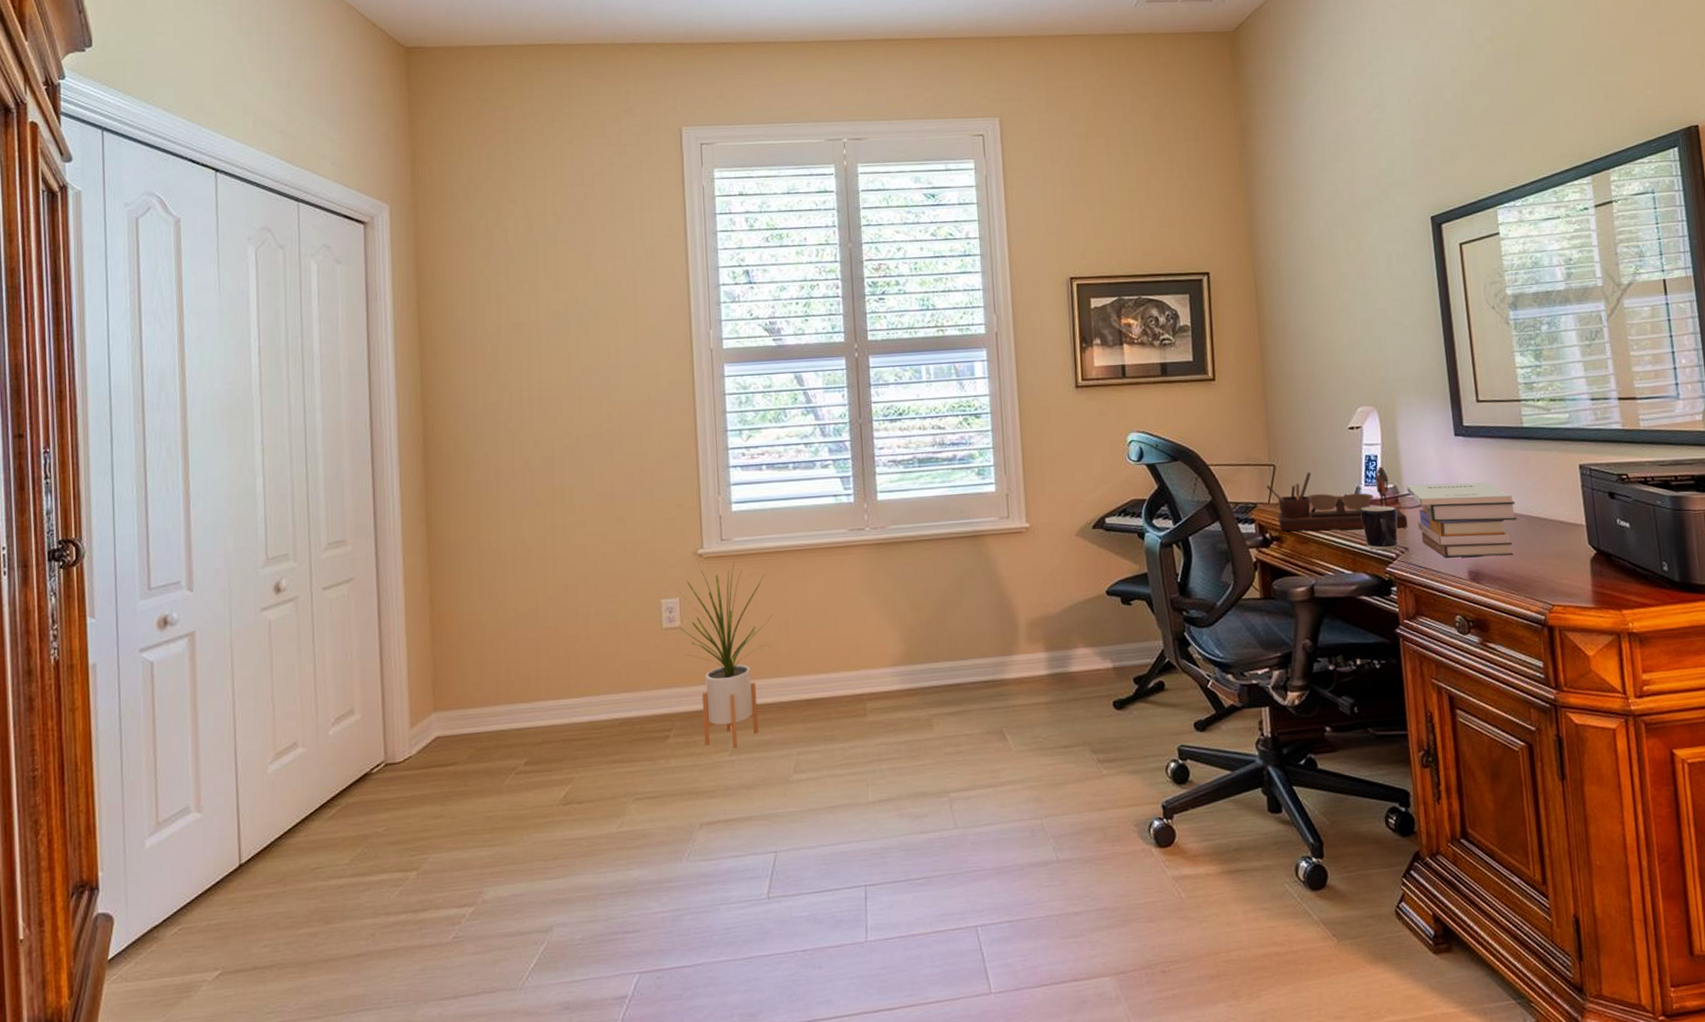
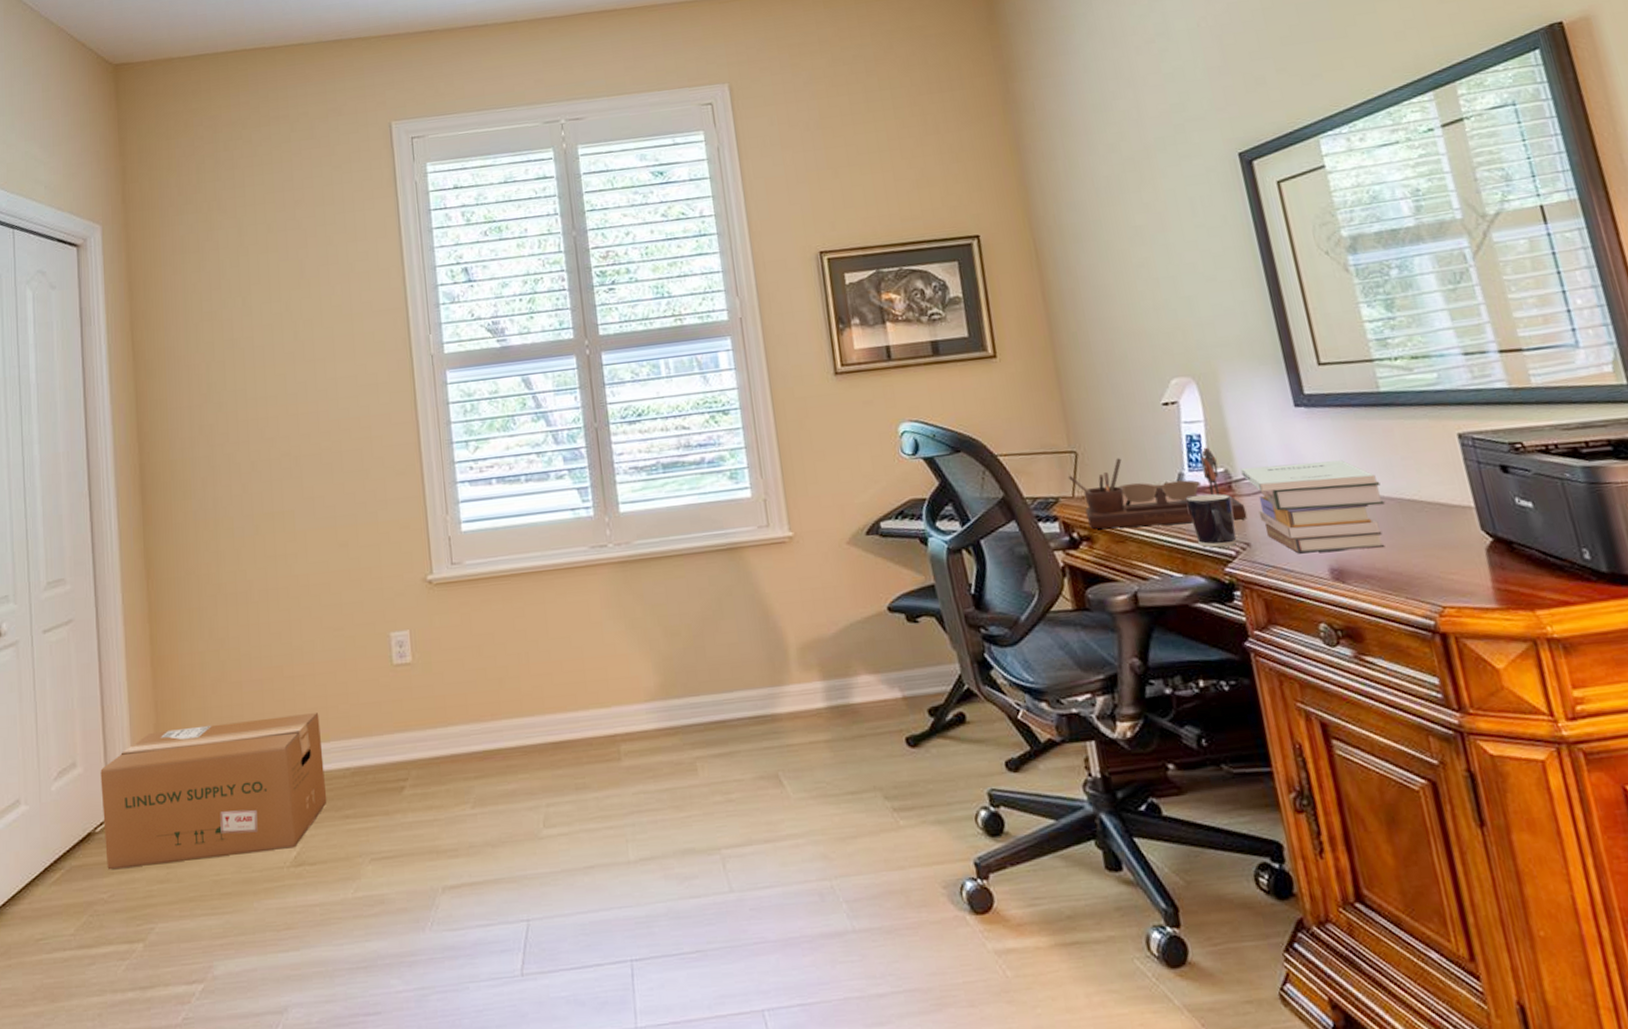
box: none [378,669,596,807] -> present [100,713,327,870]
house plant: present [676,561,773,749] -> none [406,587,512,800]

